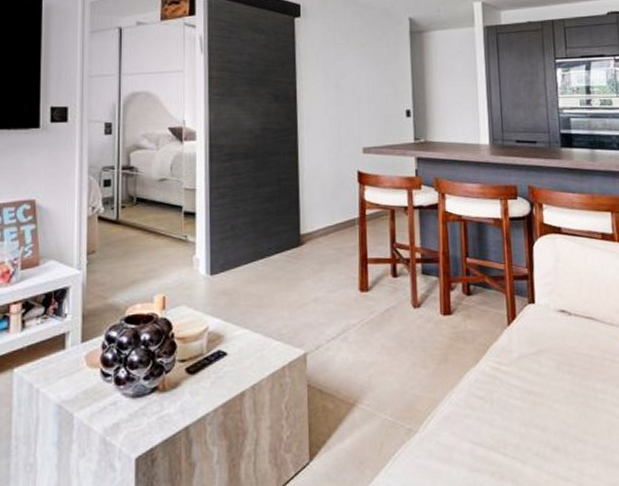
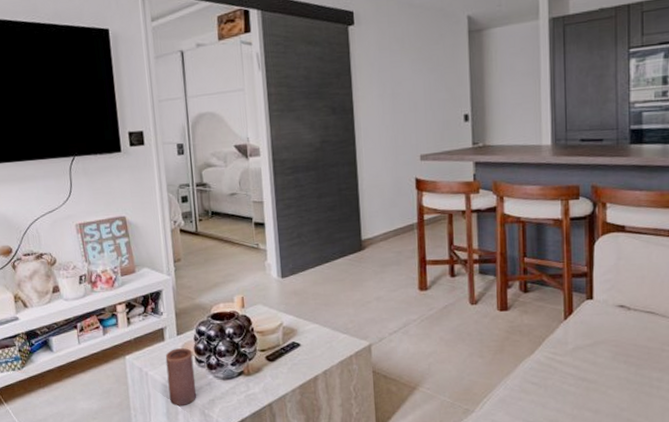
candle: none [64,358,98,433] -> present [165,348,197,407]

